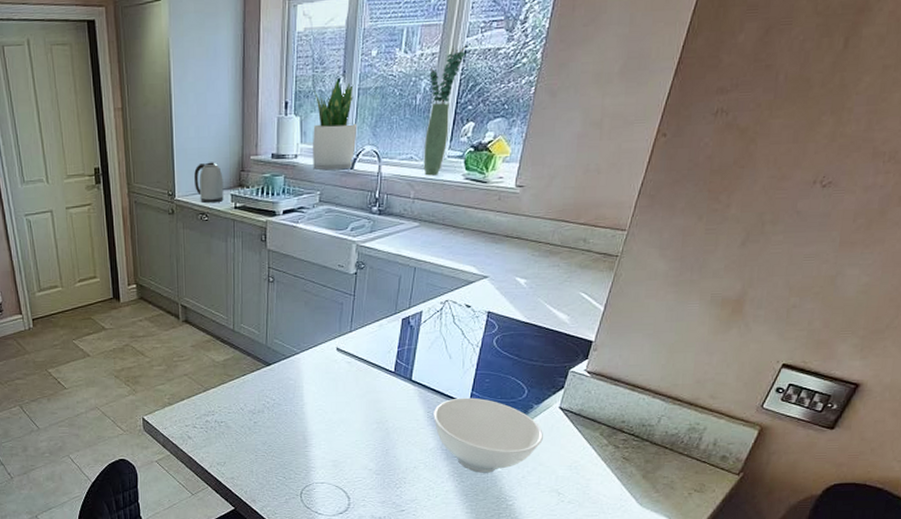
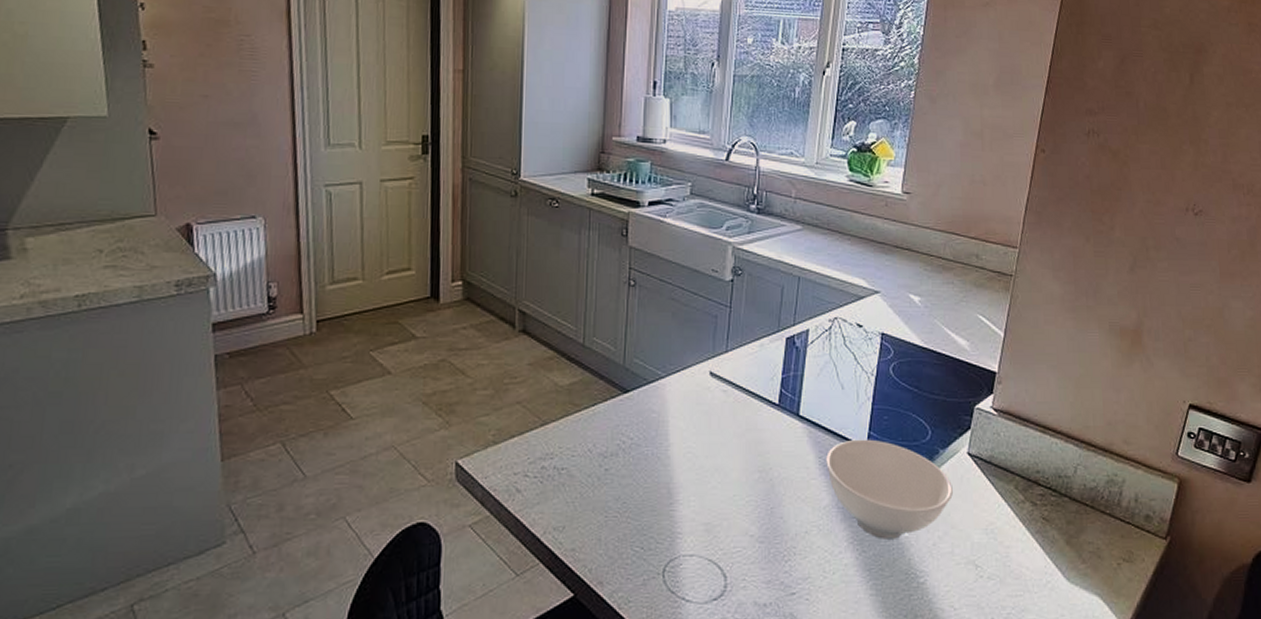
kettle: present [194,162,224,204] -> none [545,139,580,188]
planter: present [313,79,357,171] -> none [684,63,733,161]
vase: present [423,45,466,176] -> none [804,43,844,175]

